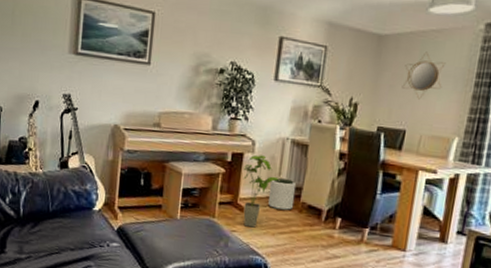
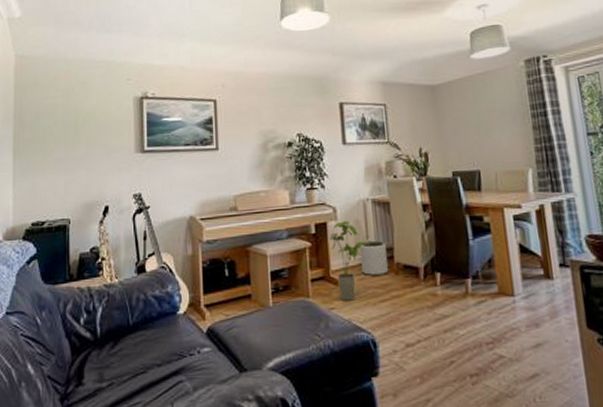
home mirror: present [401,51,446,99] -> none [462,94,502,139]

